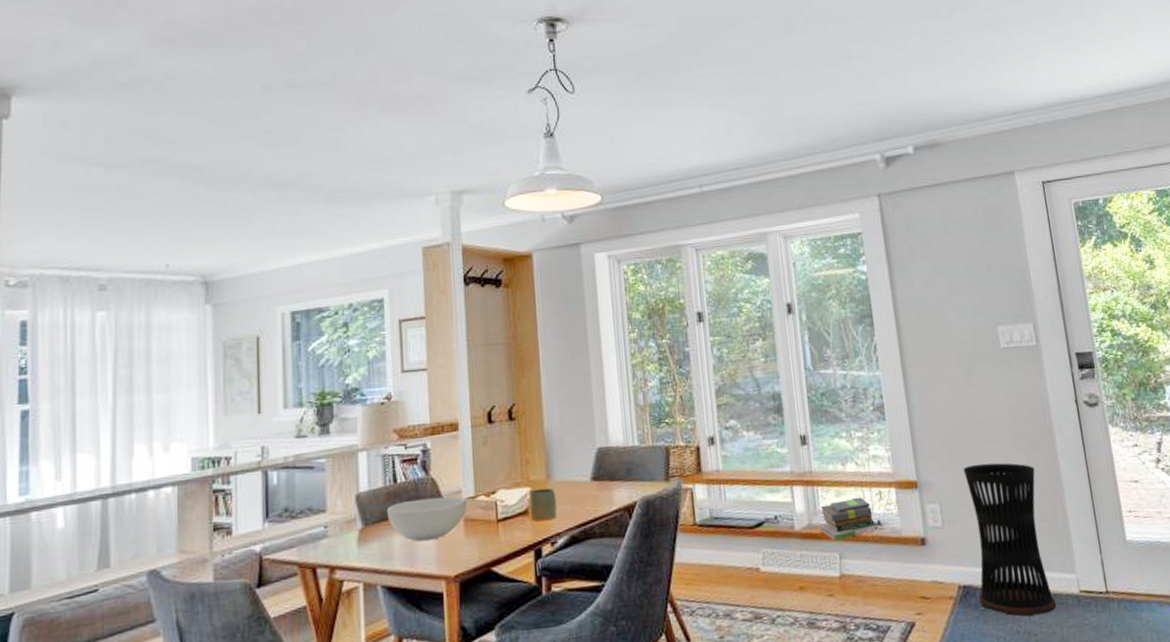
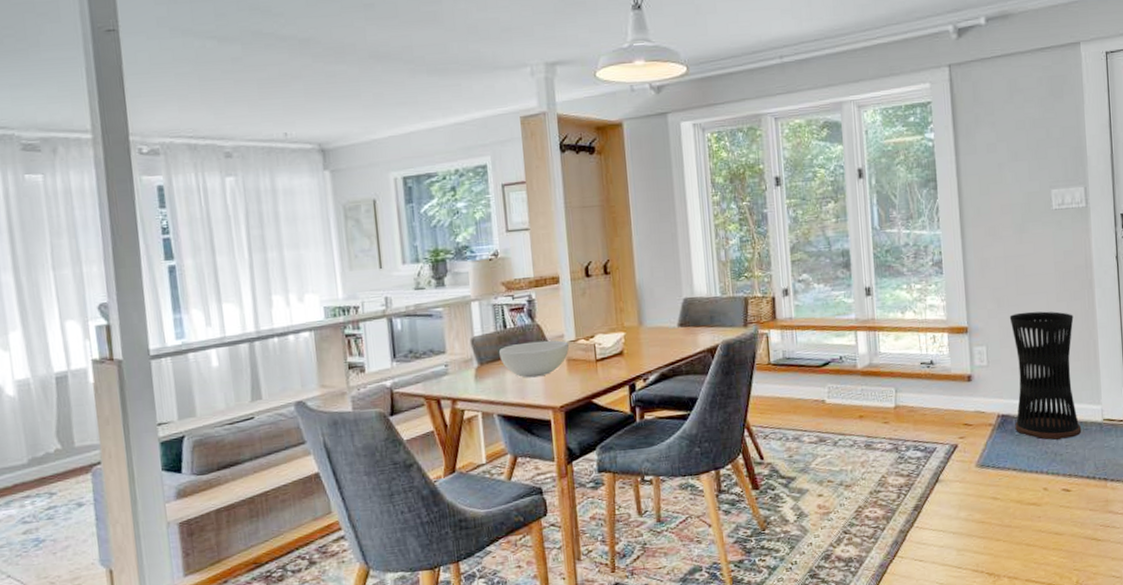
mug: present [528,488,557,522] -> none [623,333,649,362]
books: present [819,497,876,541] -> none [879,340,929,378]

